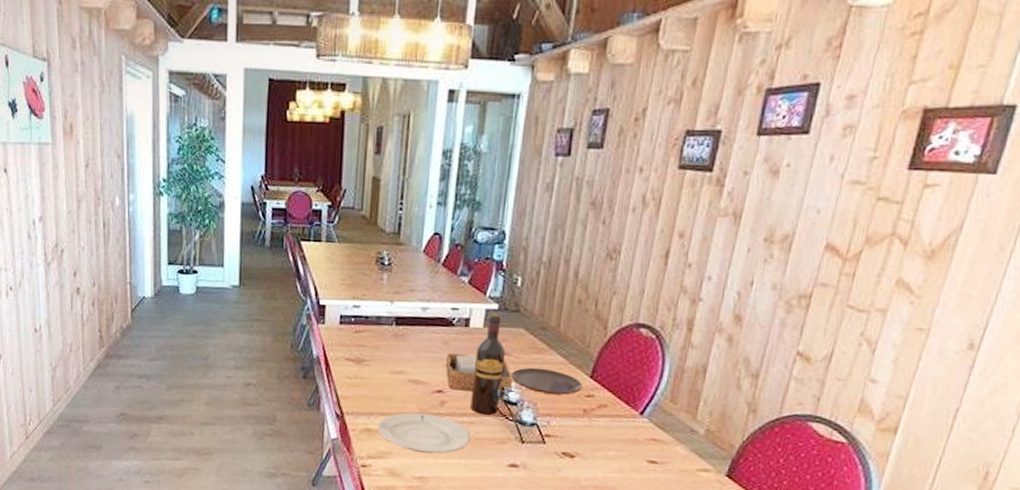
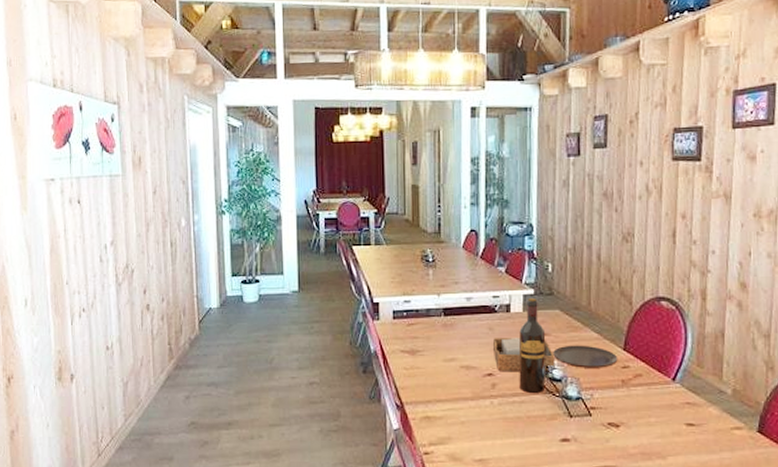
plate: present [377,413,471,454] -> none [435,396,523,435]

